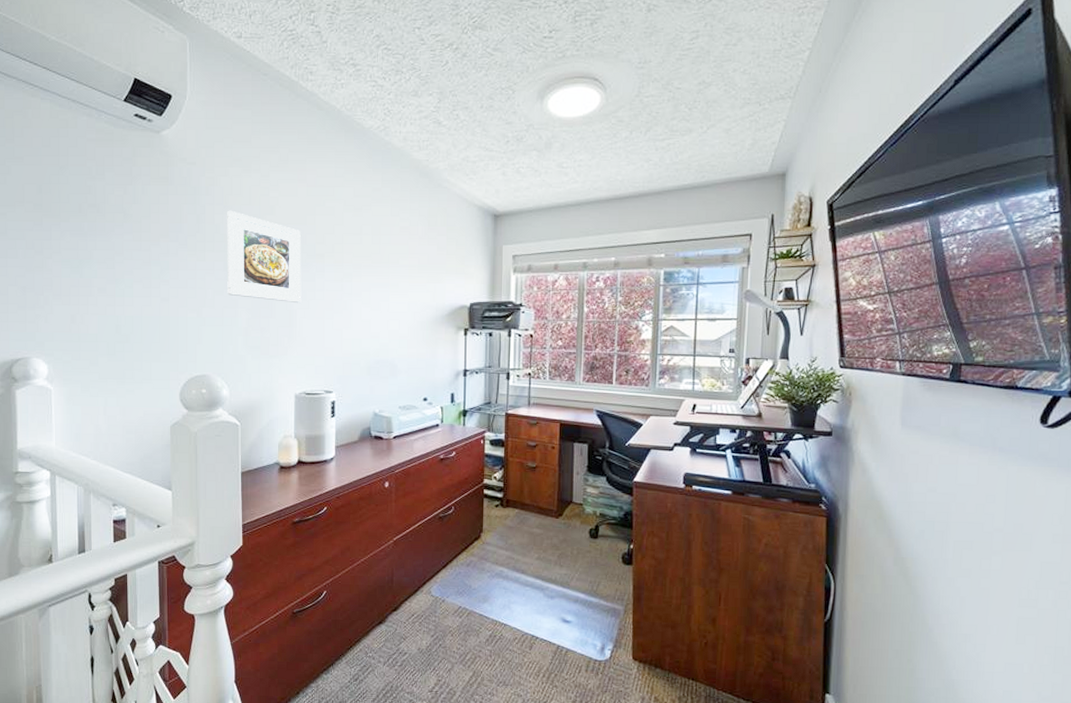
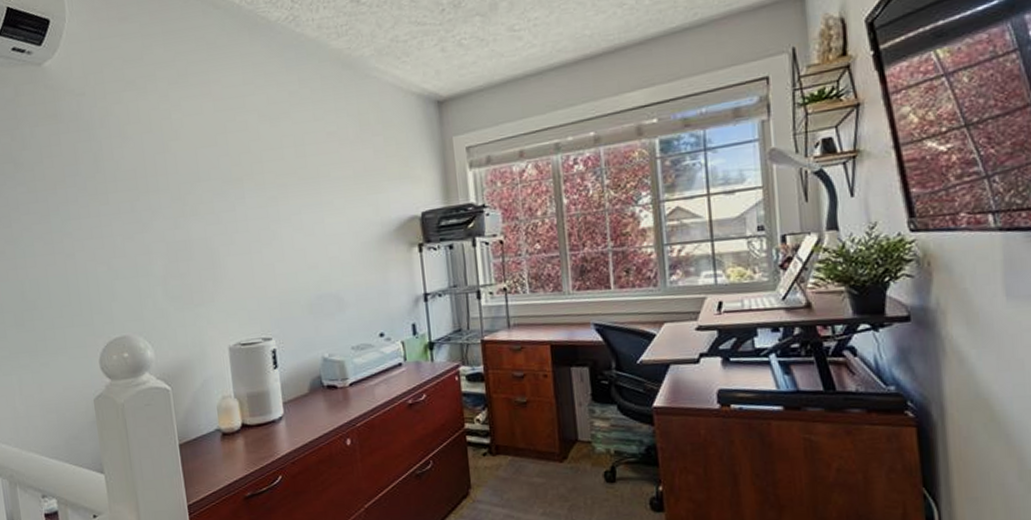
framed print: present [227,210,302,302] -> none [126,141,223,241]

